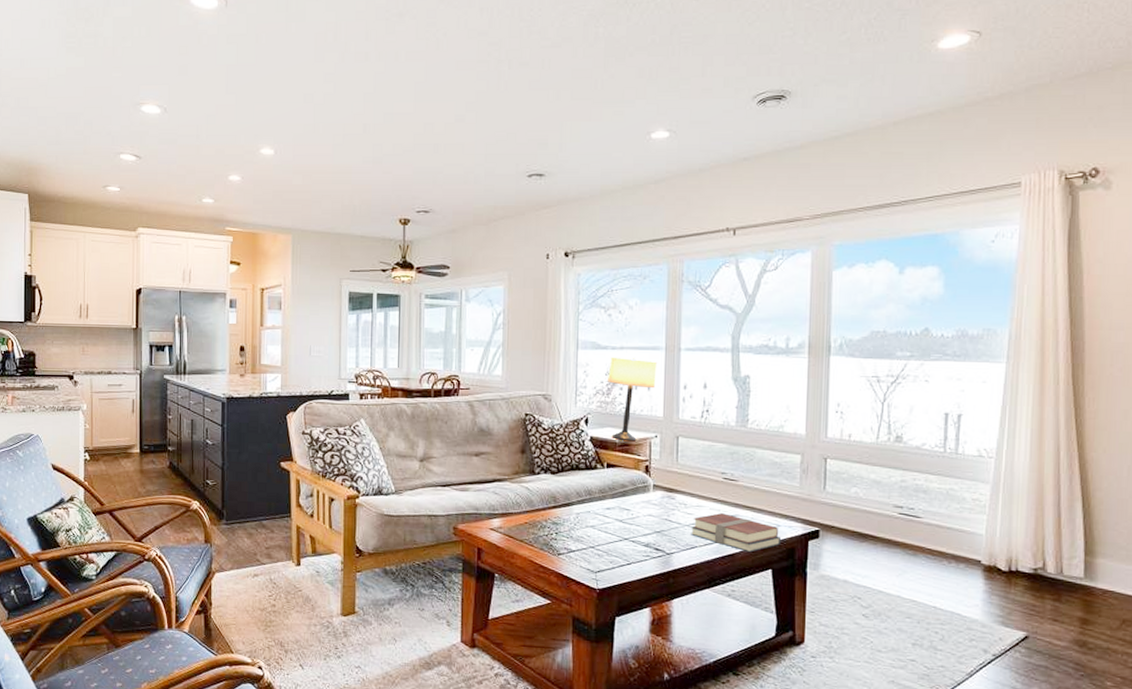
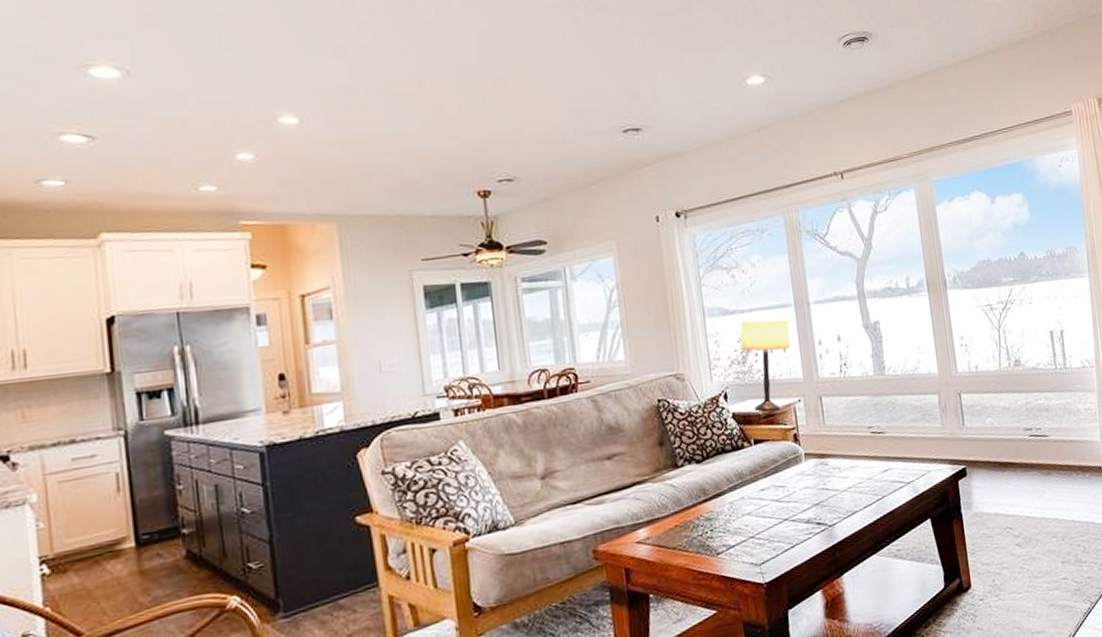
books: present [691,513,782,553] -> none [848,469,935,506]

